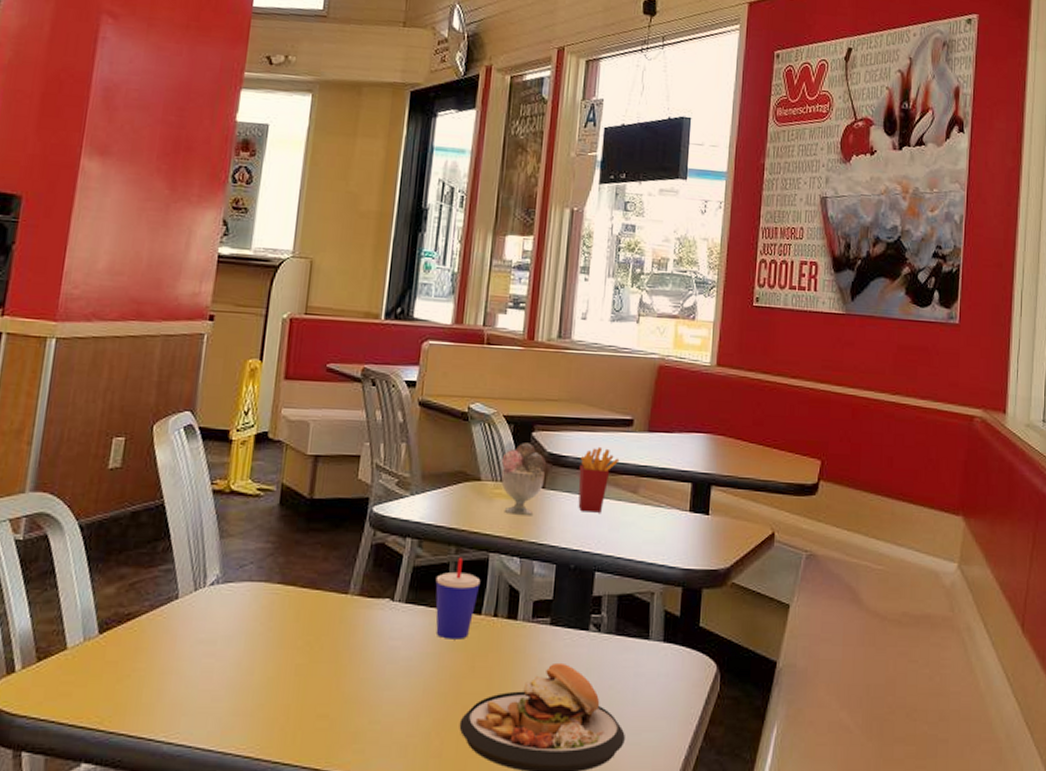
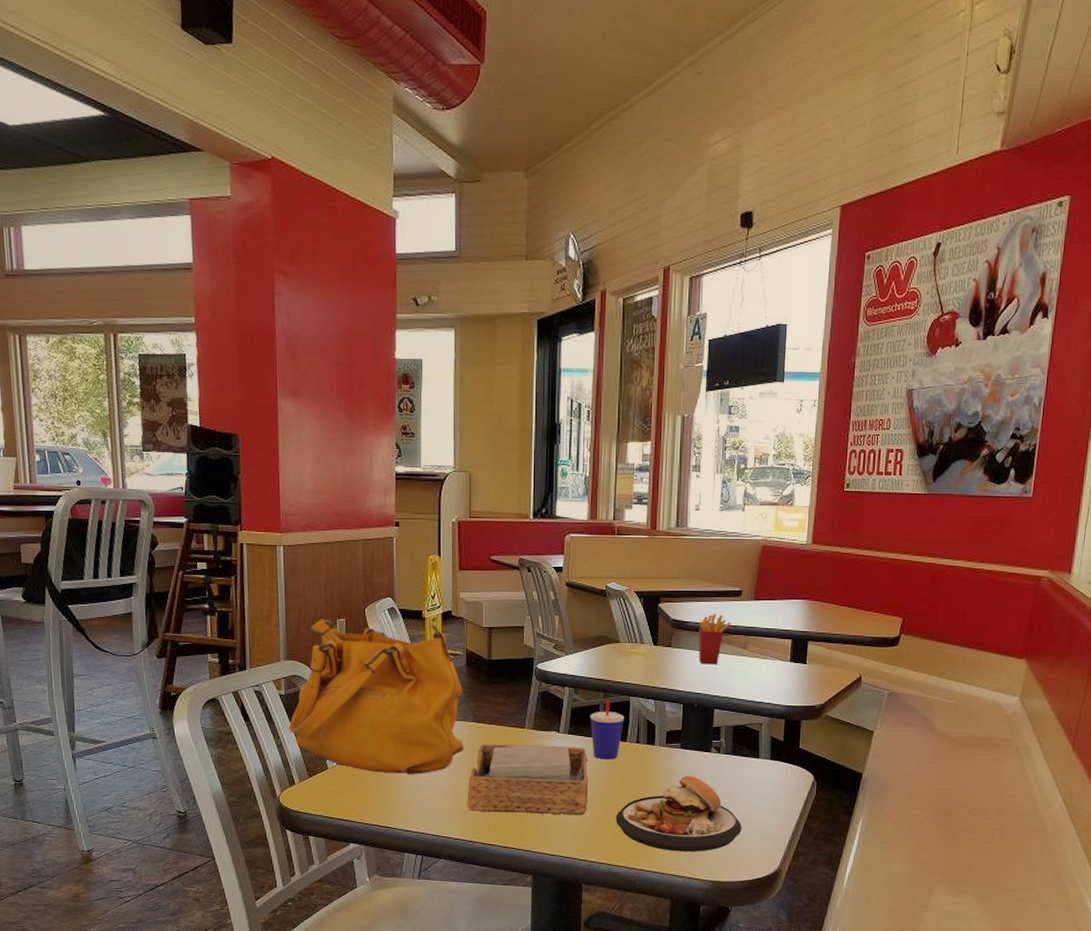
handbag: none [19,436,271,658] -> present [288,619,464,774]
napkin holder: none [257,614,429,720] -> present [467,743,589,815]
ice cream: present [501,443,546,516] -> none [635,612,671,669]

